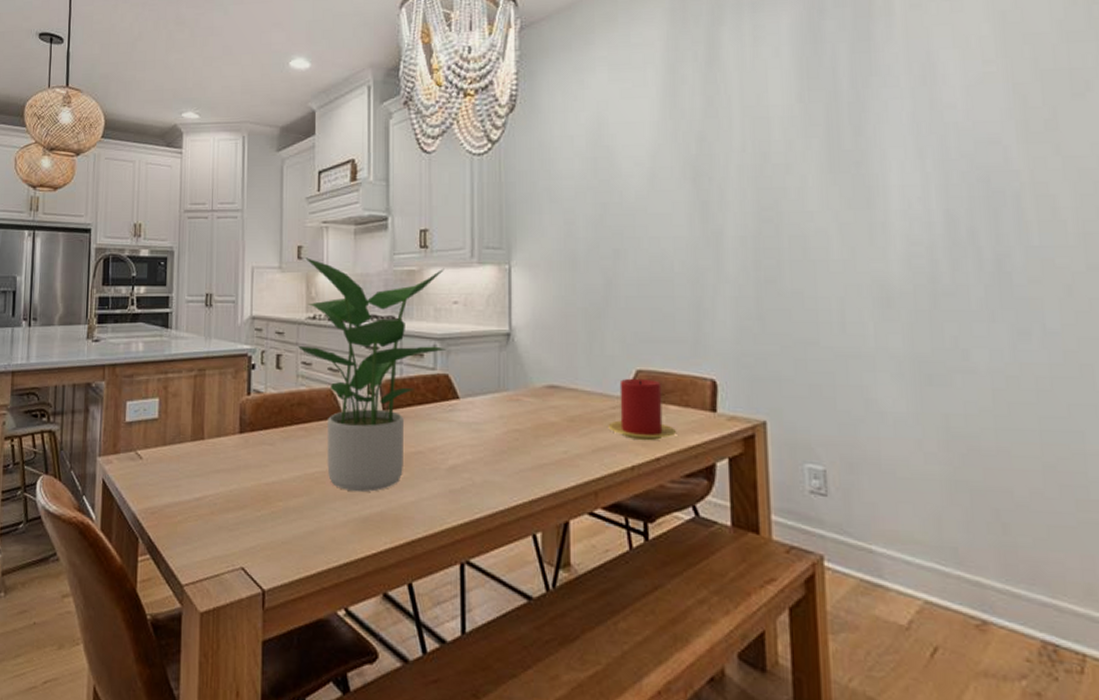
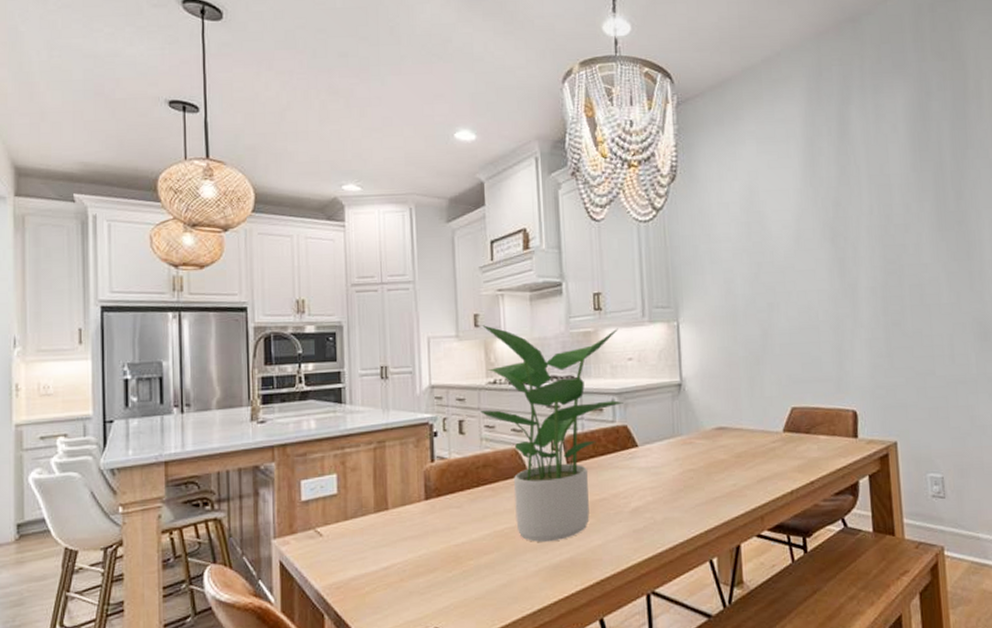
candle: present [608,378,676,441] -> none [770,414,826,468]

